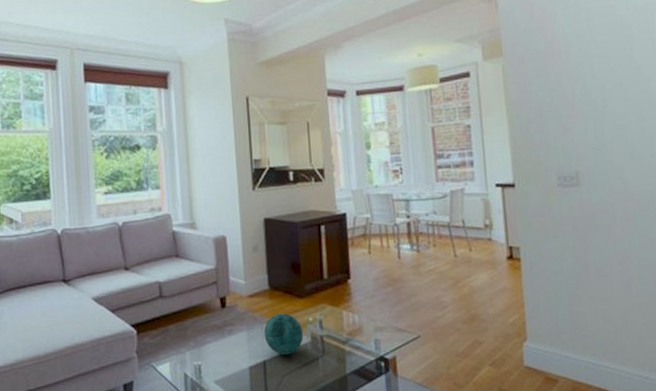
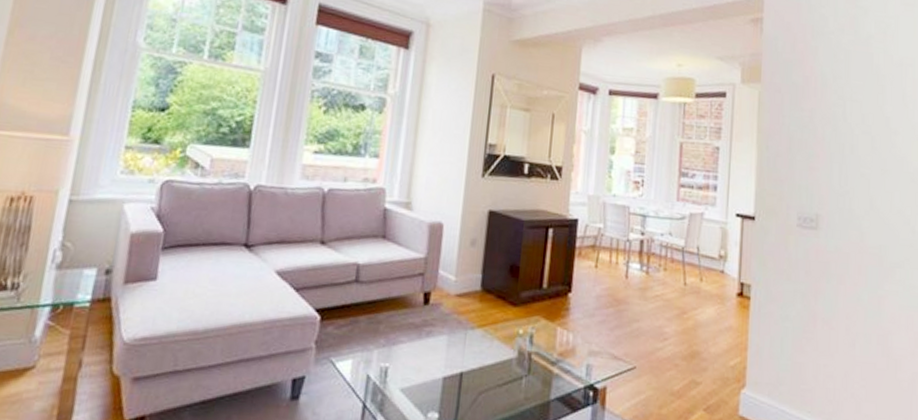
decorative orb: present [263,313,304,355] -> none [465,320,511,369]

